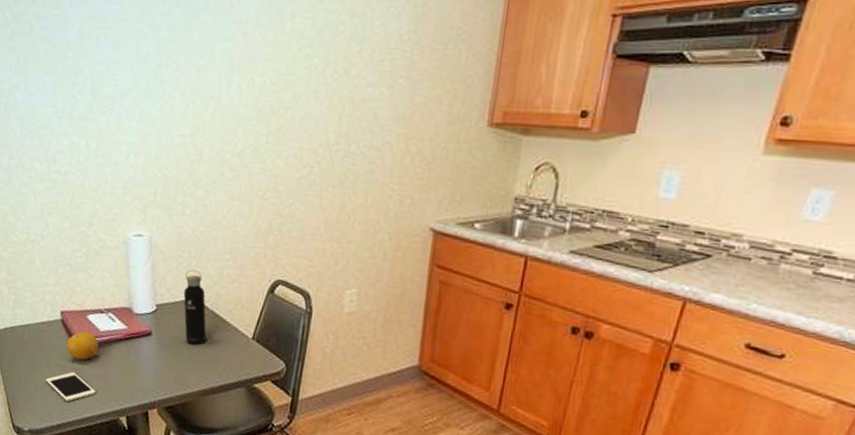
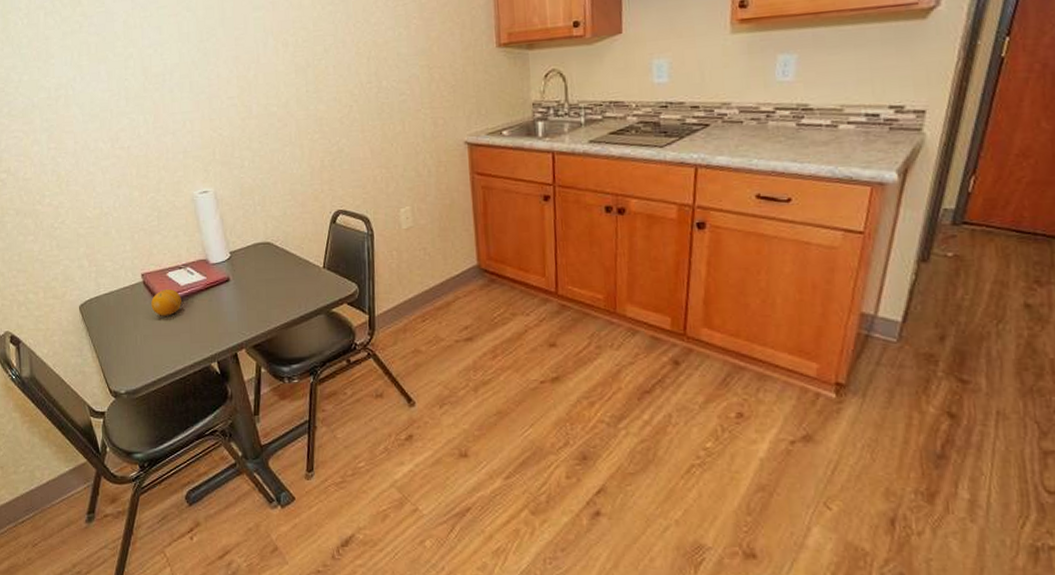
cell phone: present [45,372,96,402] -> none [135,329,185,357]
water bottle: present [183,269,207,345] -> none [252,214,281,282]

